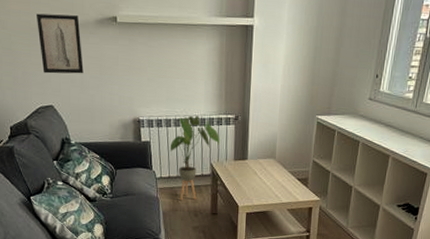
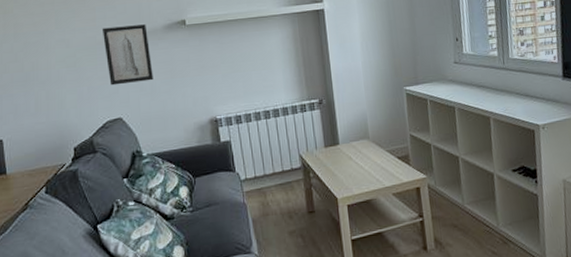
house plant: present [169,115,220,200] -> none [252,105,307,202]

